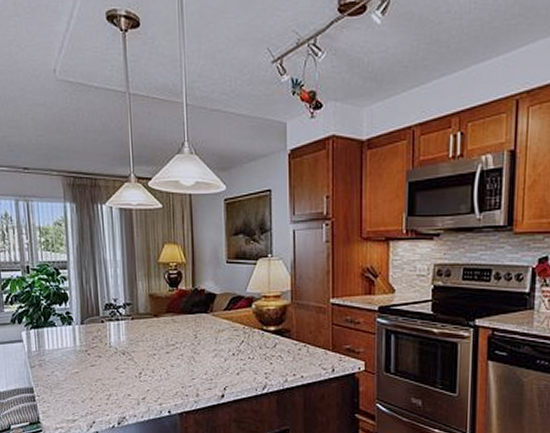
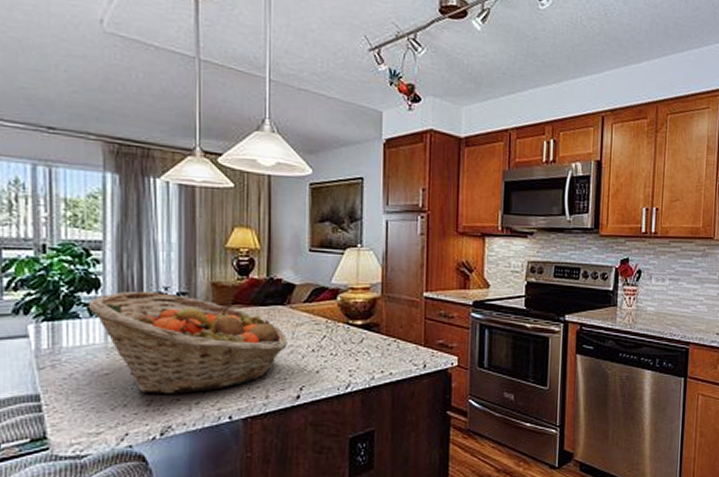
fruit basket: none [60,302,212,390] -> present [87,291,288,394]

